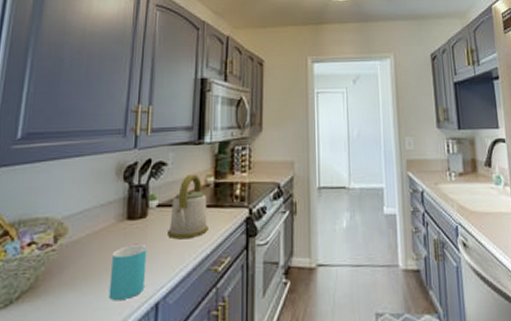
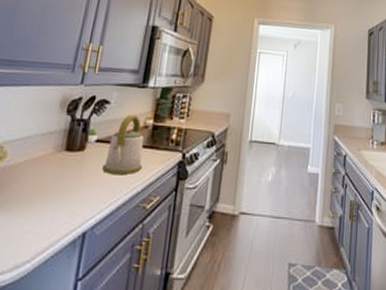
cup: present [108,245,147,301] -> none [39,175,82,227]

